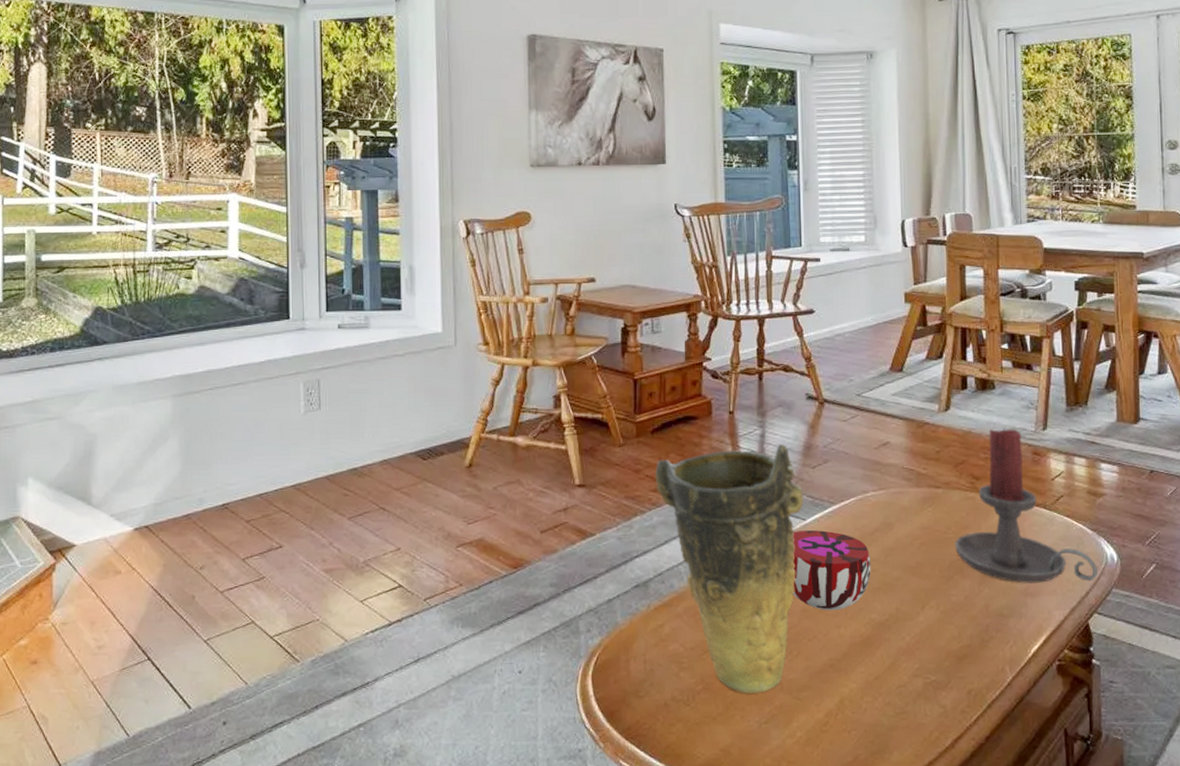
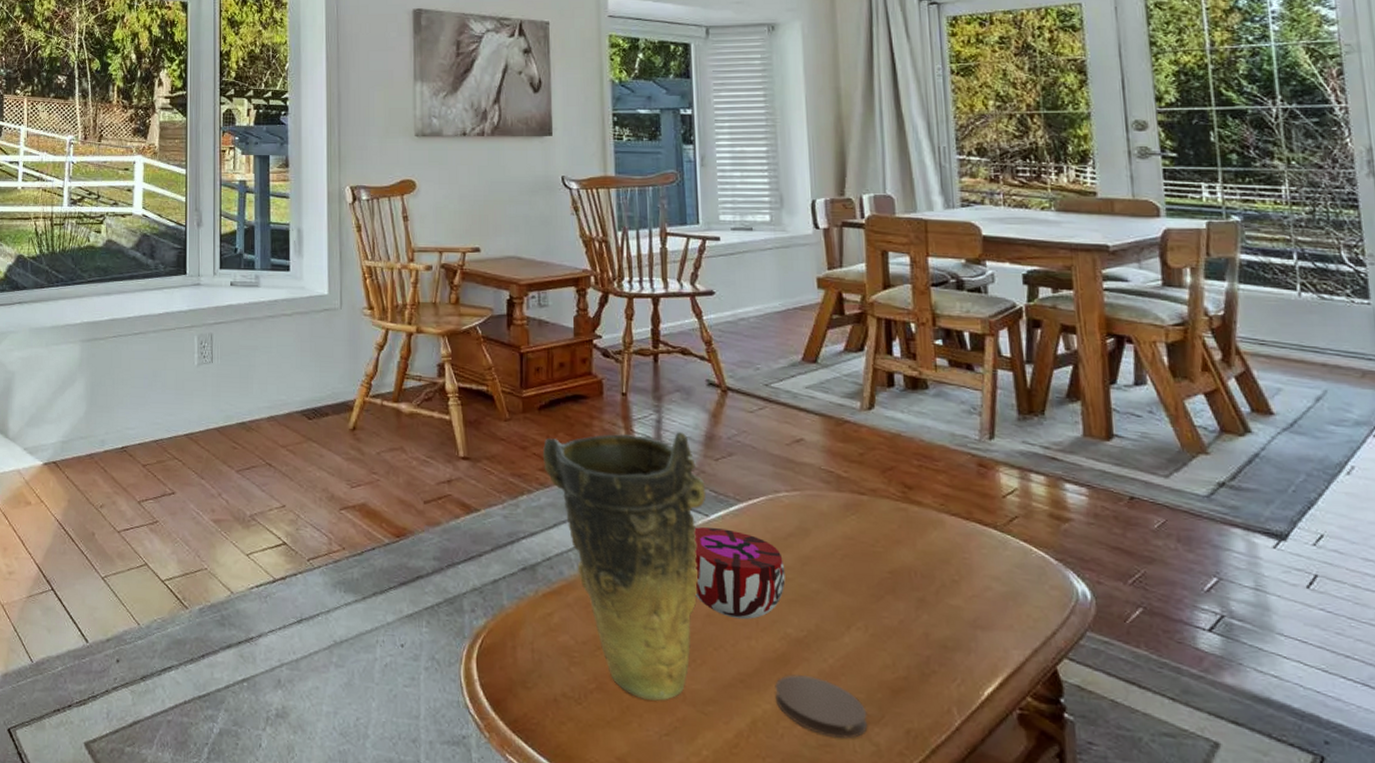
coaster: none [860,653,937,705] -> present [775,674,868,739]
candle holder: present [955,428,1099,583] -> none [885,433,1068,620]

